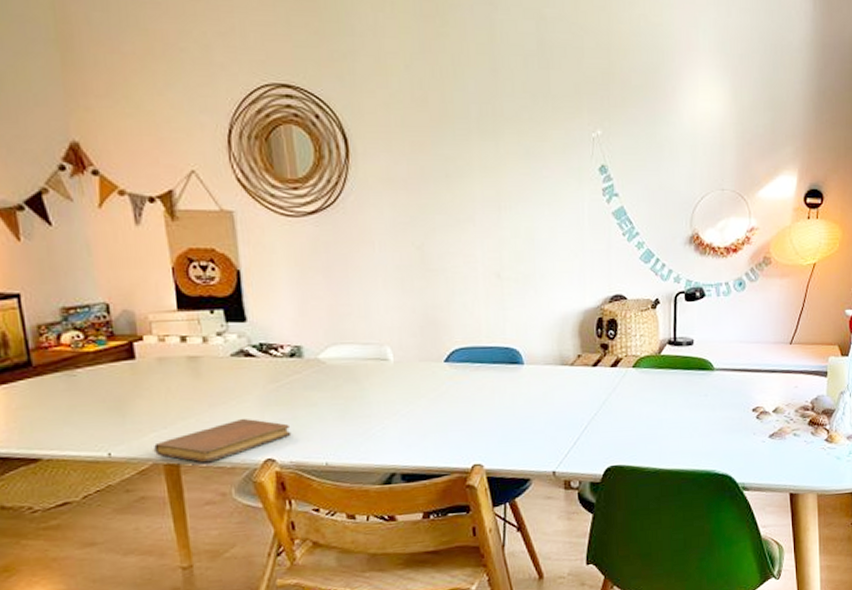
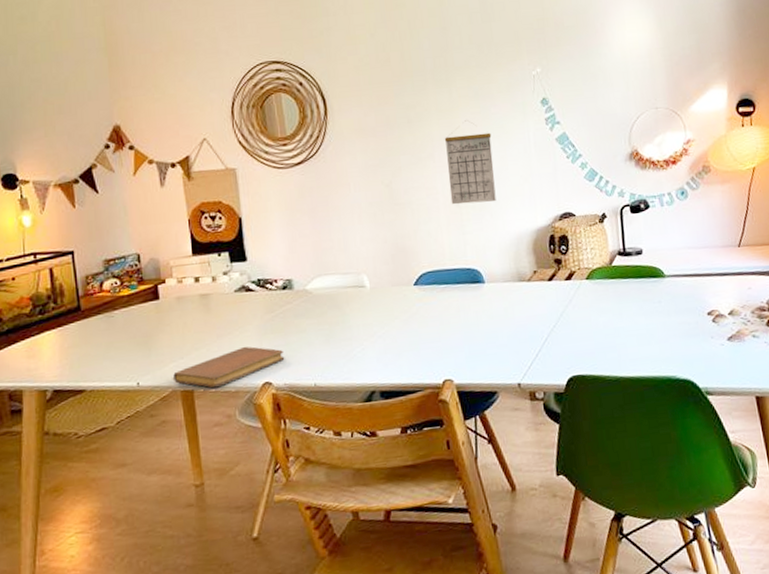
calendar: none [487,181,542,277] -> present [444,120,496,205]

